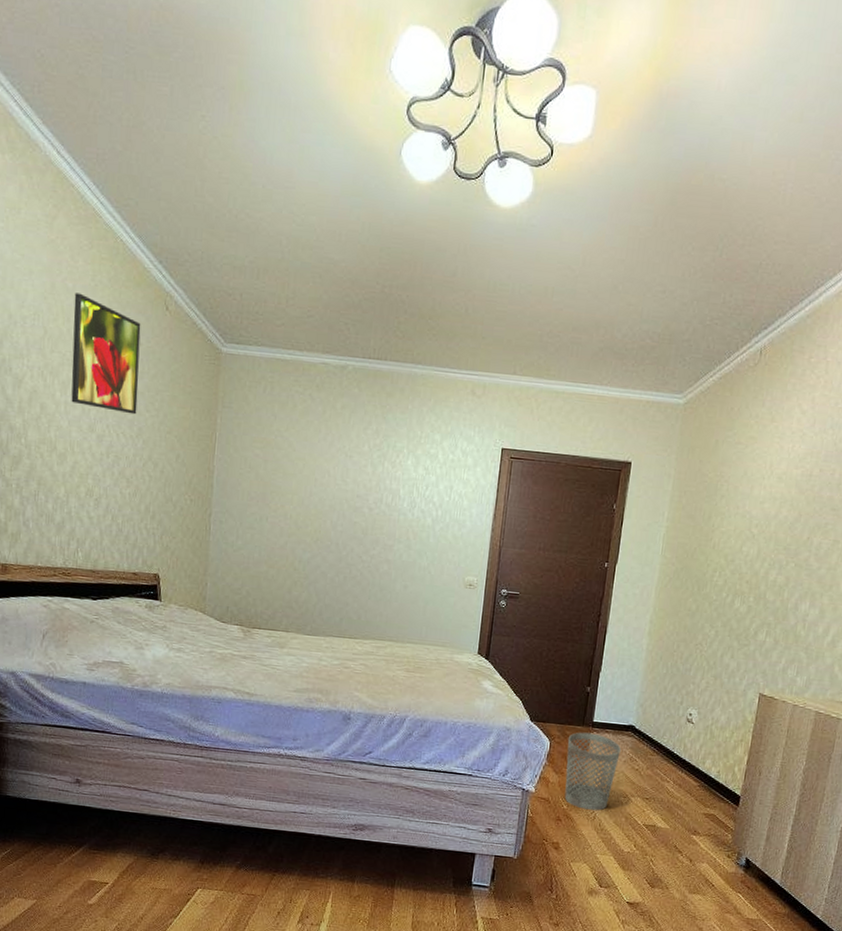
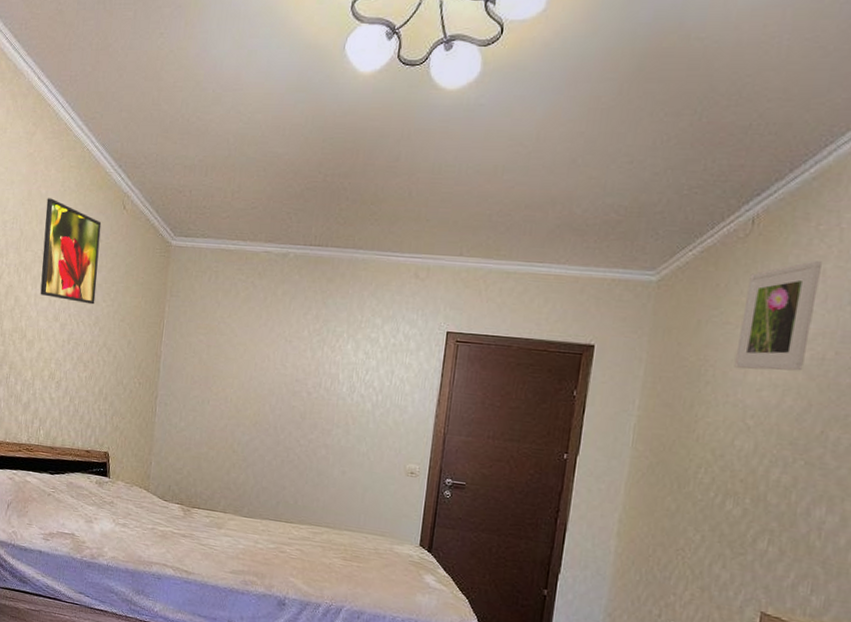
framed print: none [743,389,812,486] -> present [734,261,822,371]

